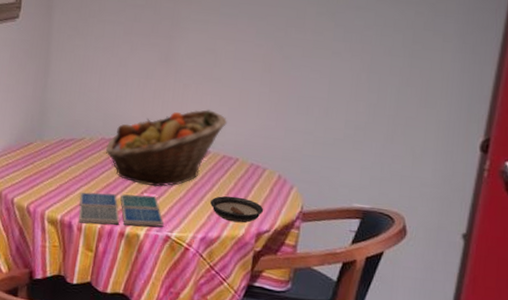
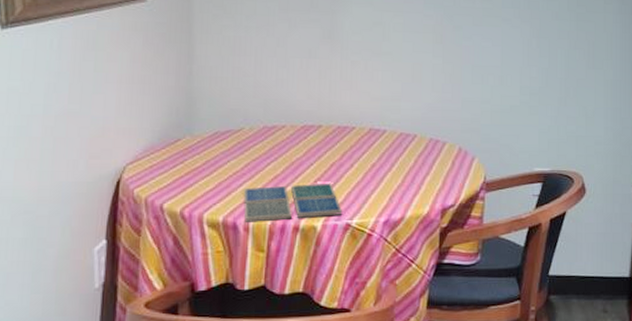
fruit basket: present [105,109,227,187] -> none [269,86,401,174]
saucer: present [210,196,264,223] -> none [390,174,447,201]

